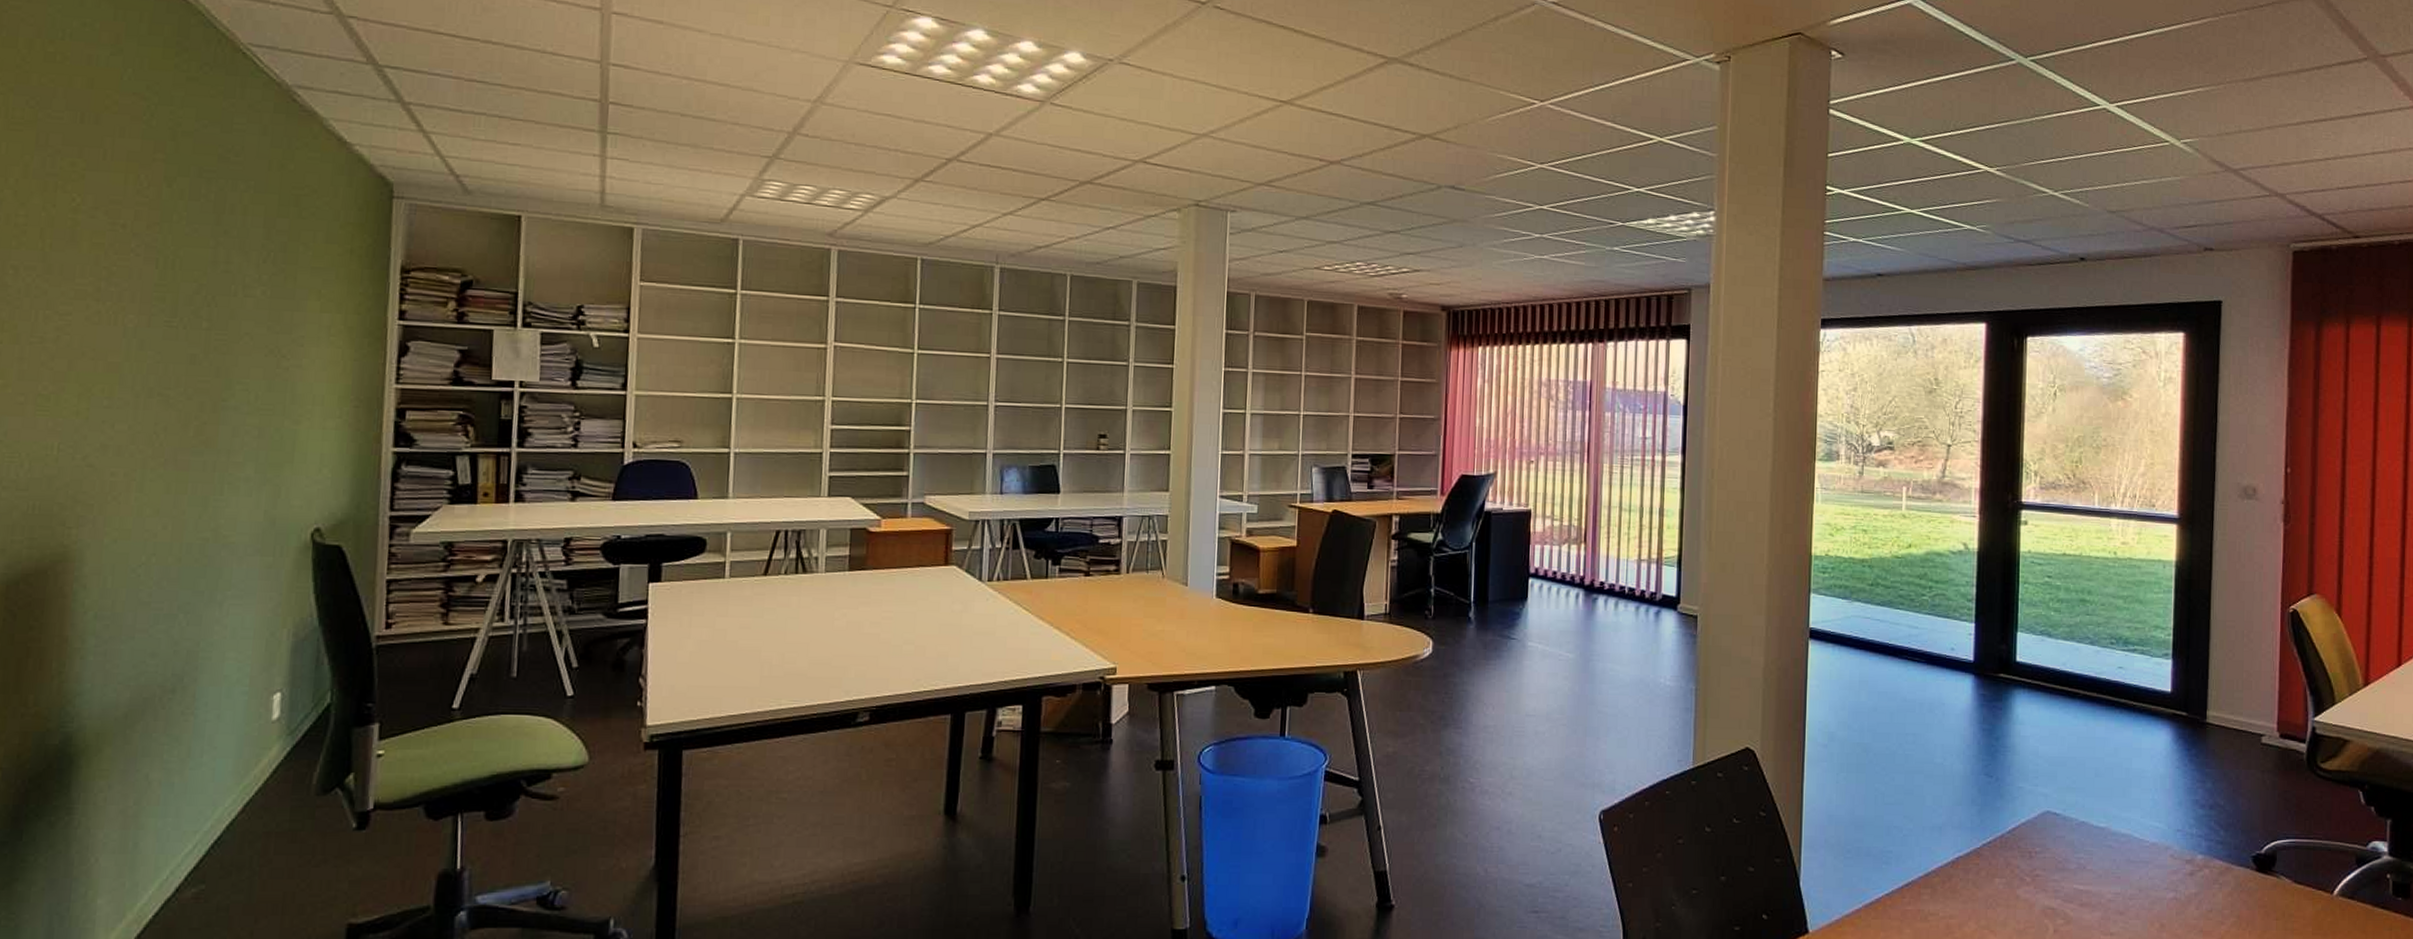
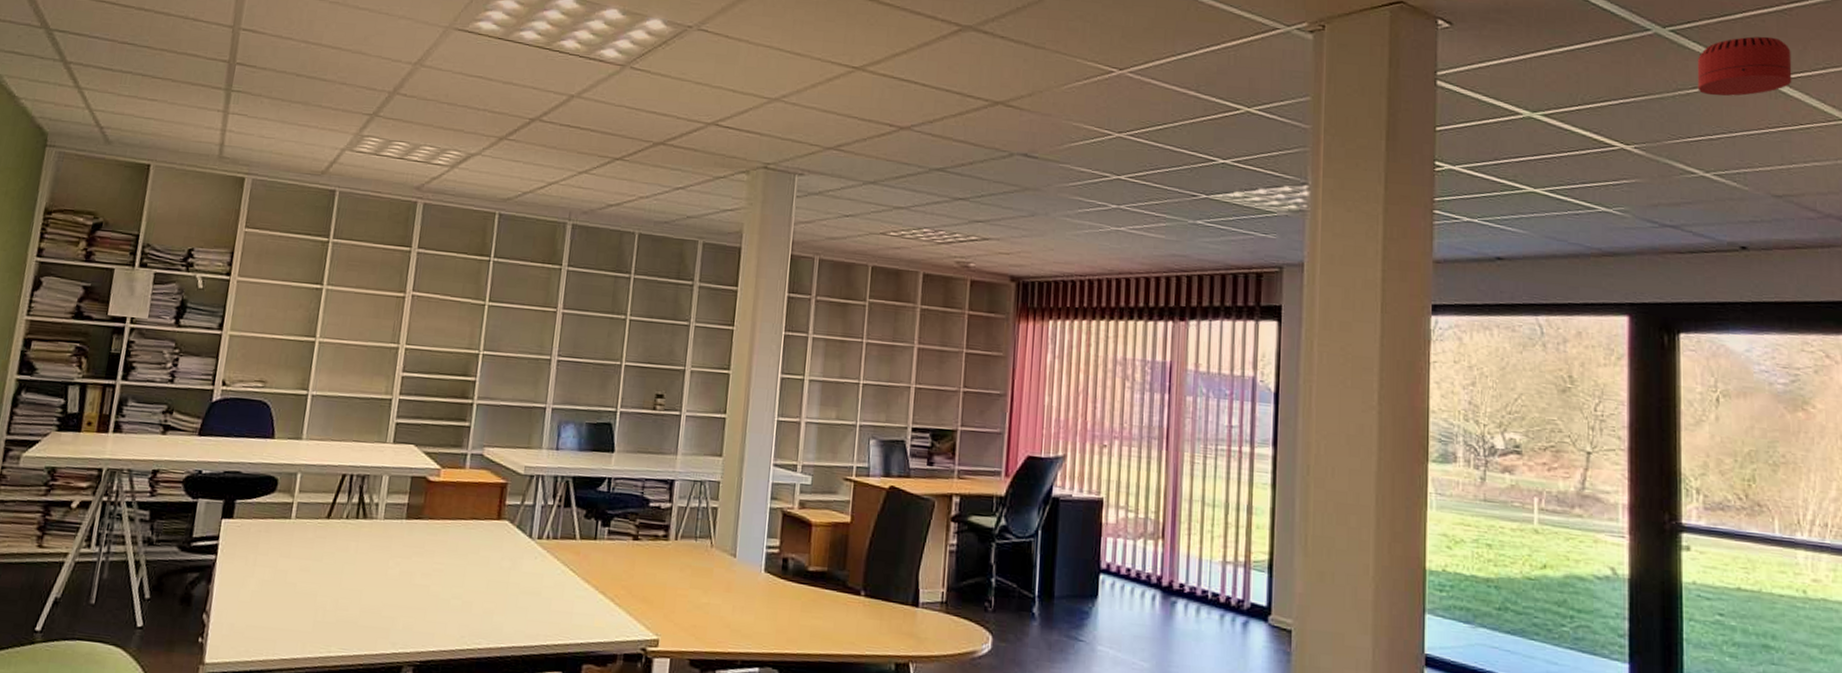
smoke detector: none [2051,65,2130,122] -> present [1697,36,1792,97]

